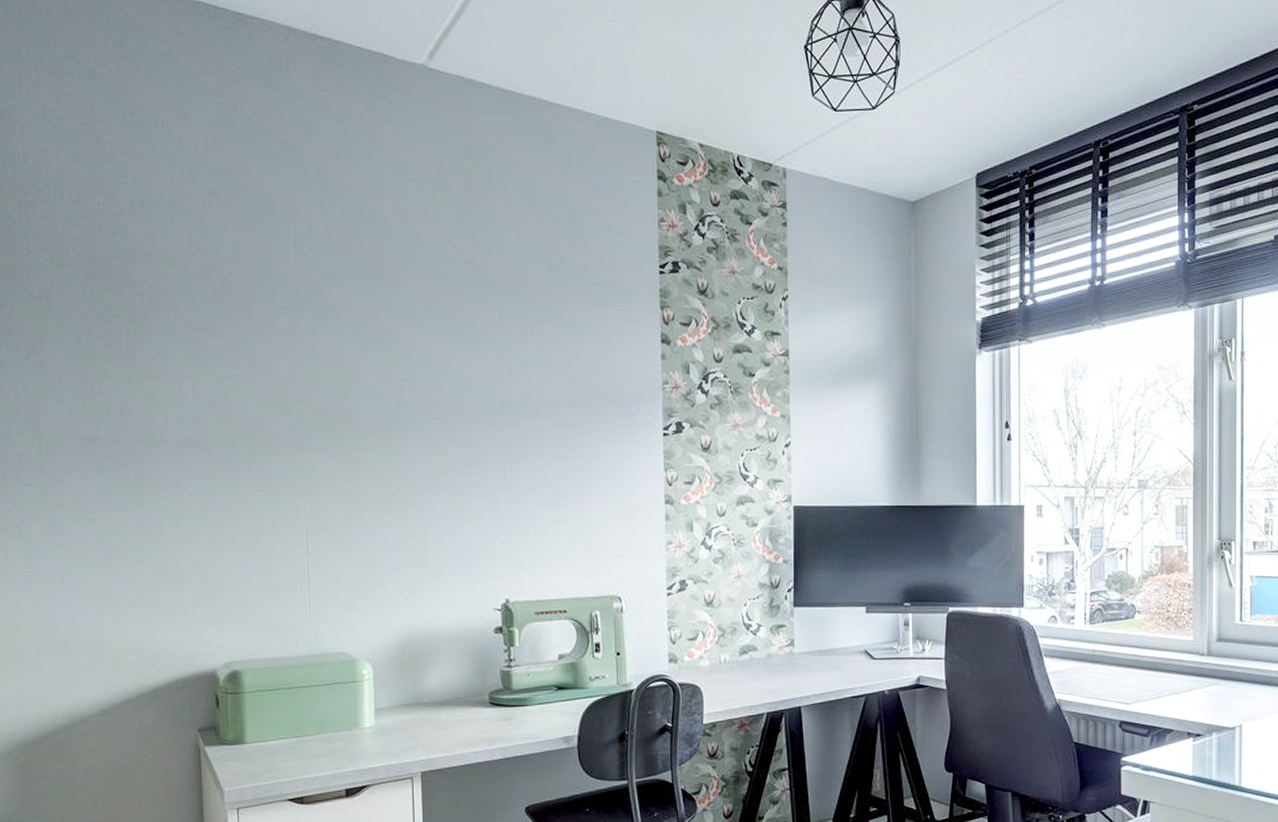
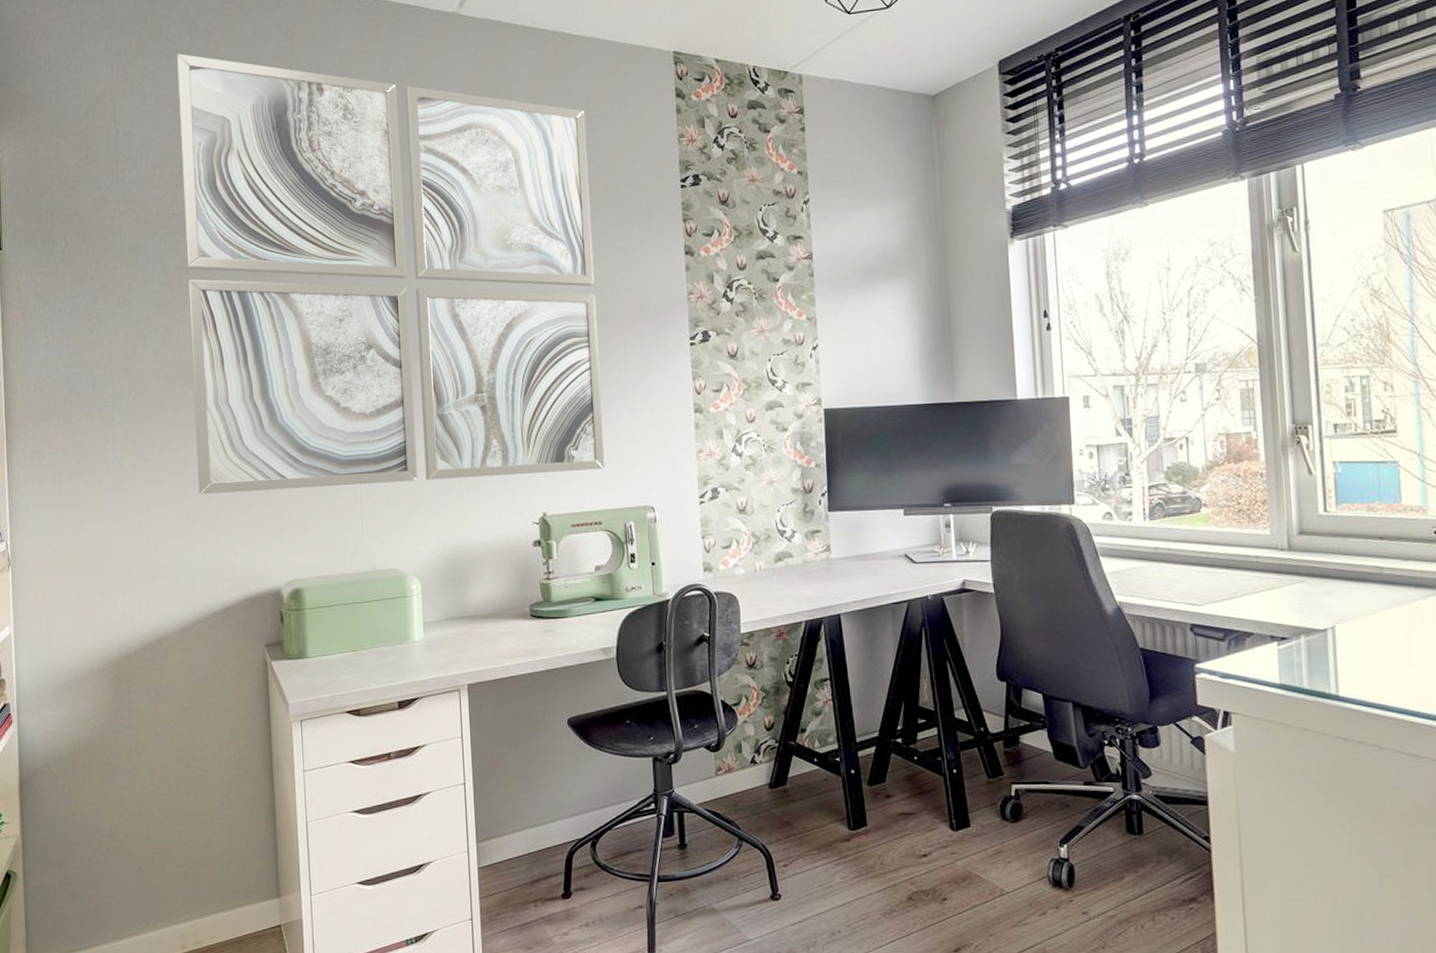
wall art: none [99,77,572,567] -> present [177,53,605,494]

